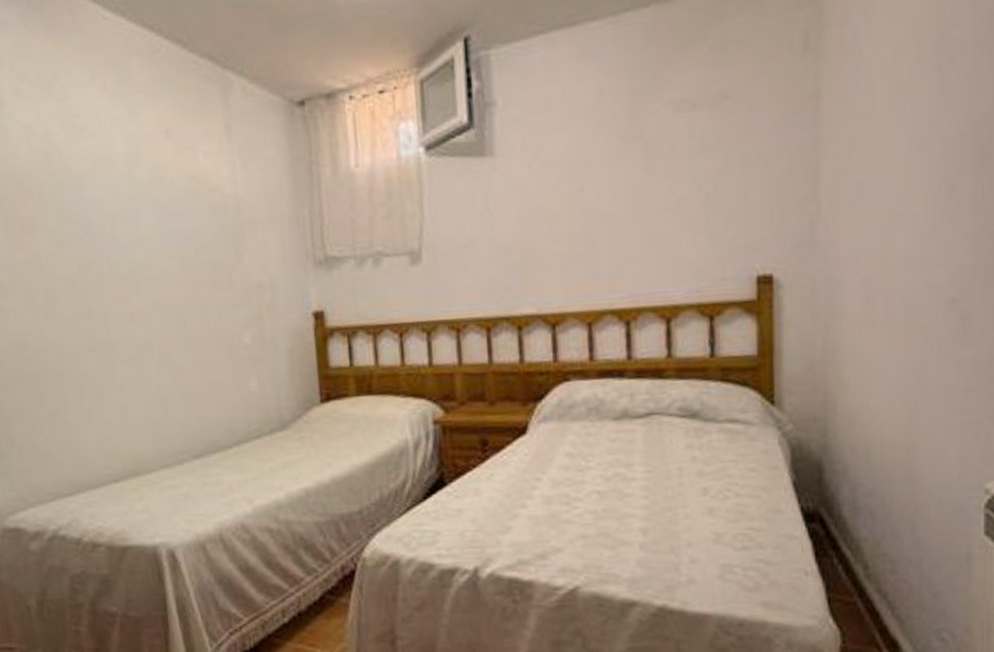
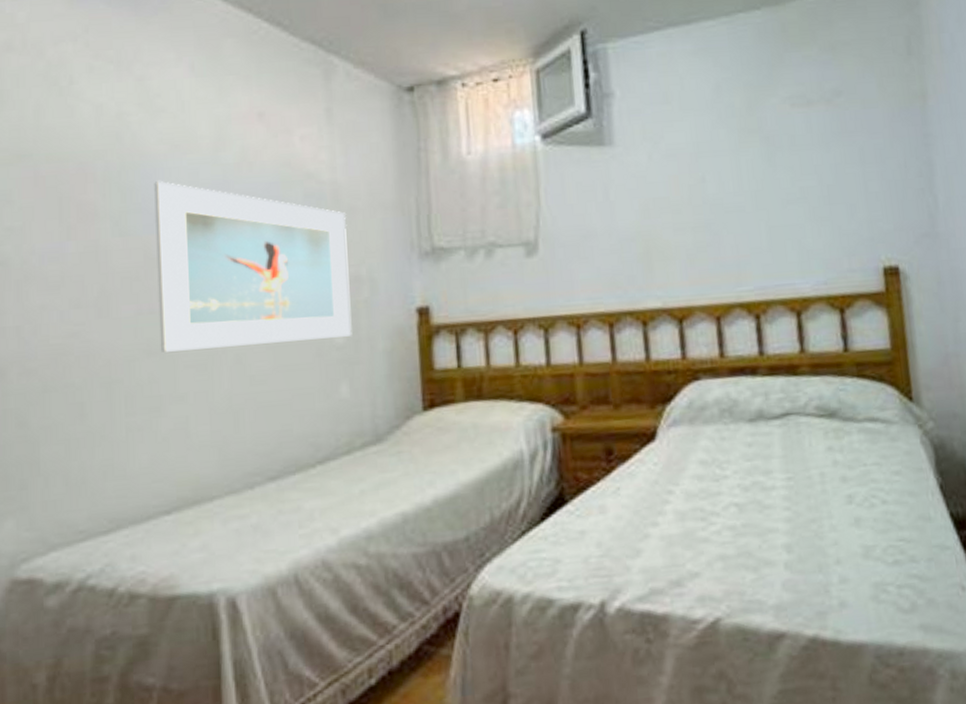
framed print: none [81,195,258,349] -> present [154,180,352,352]

